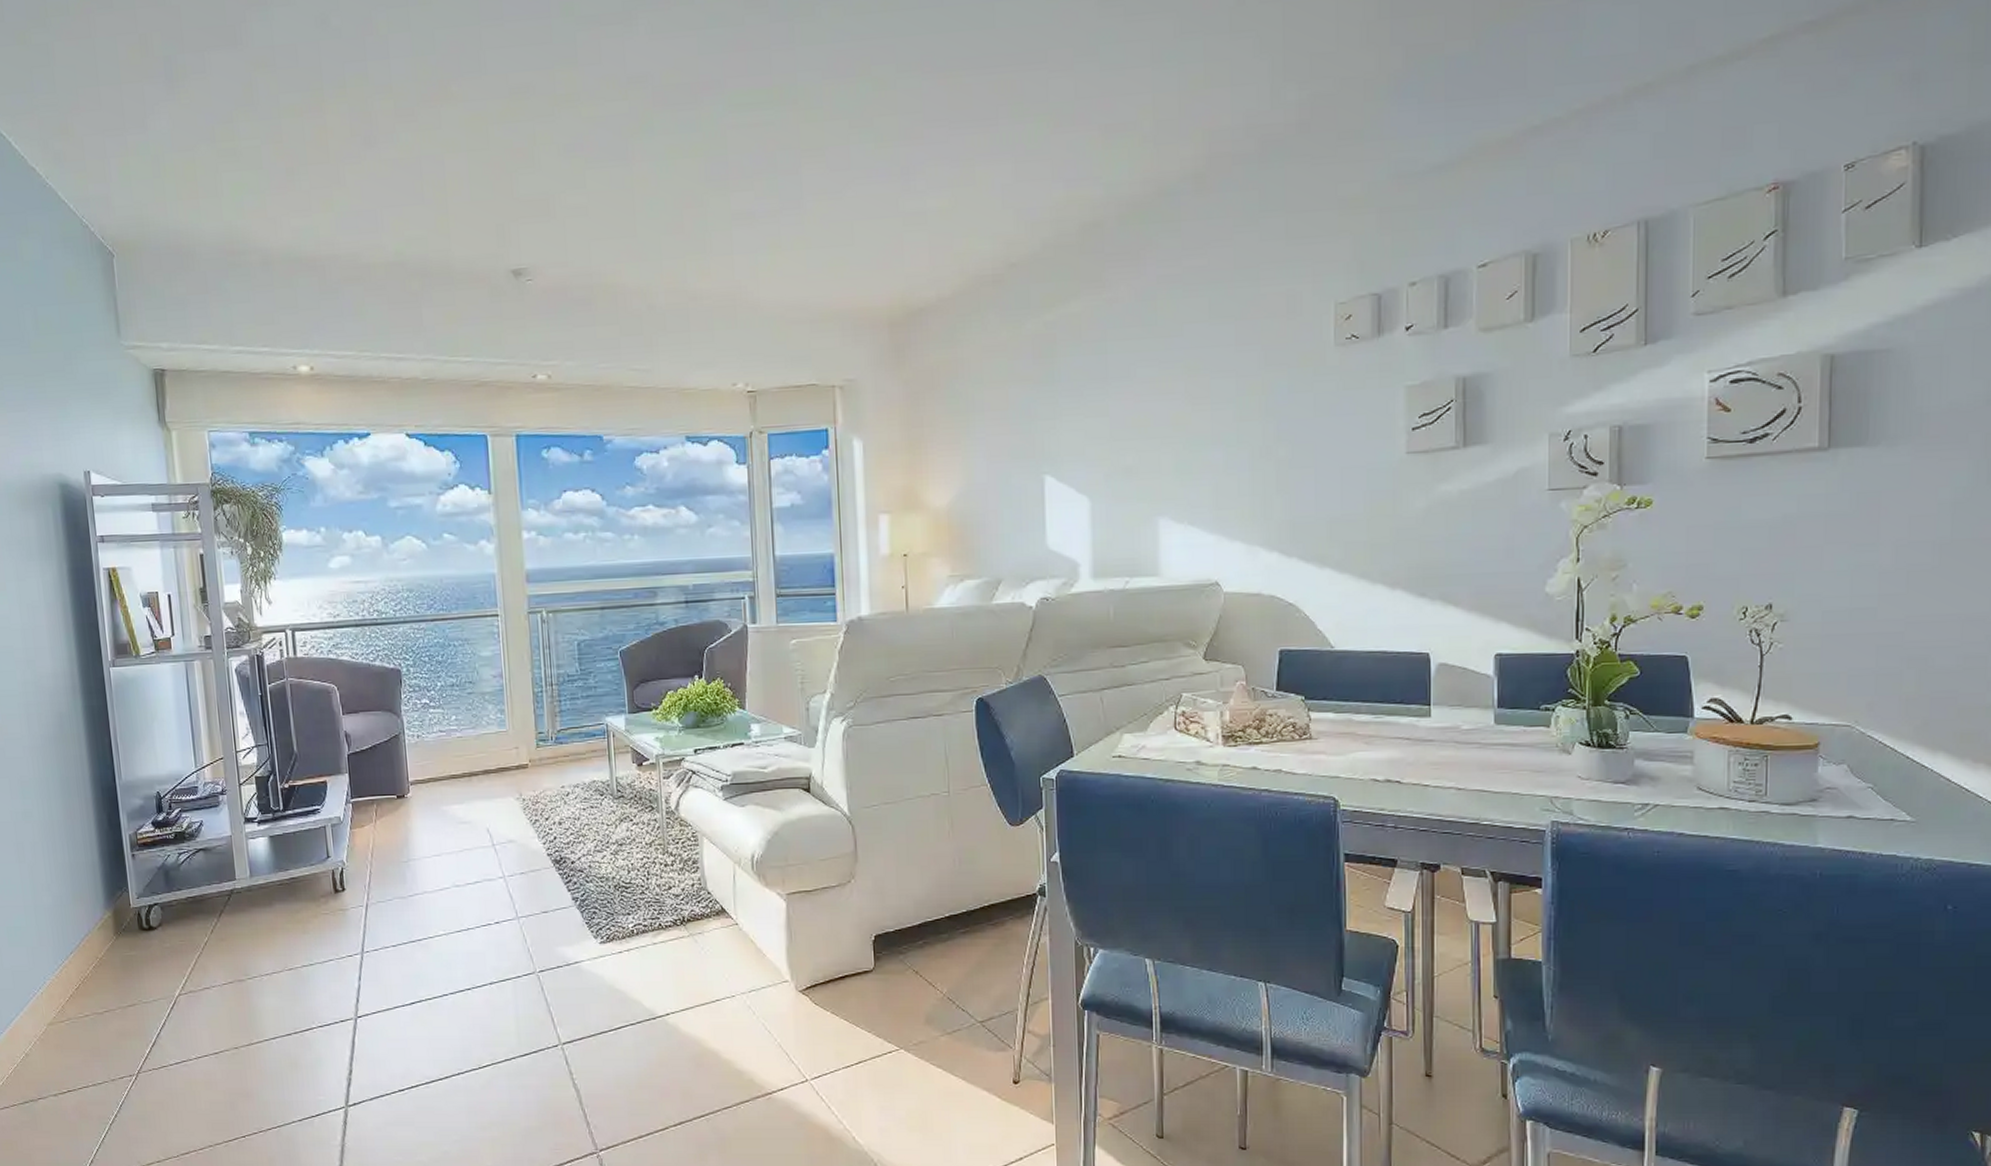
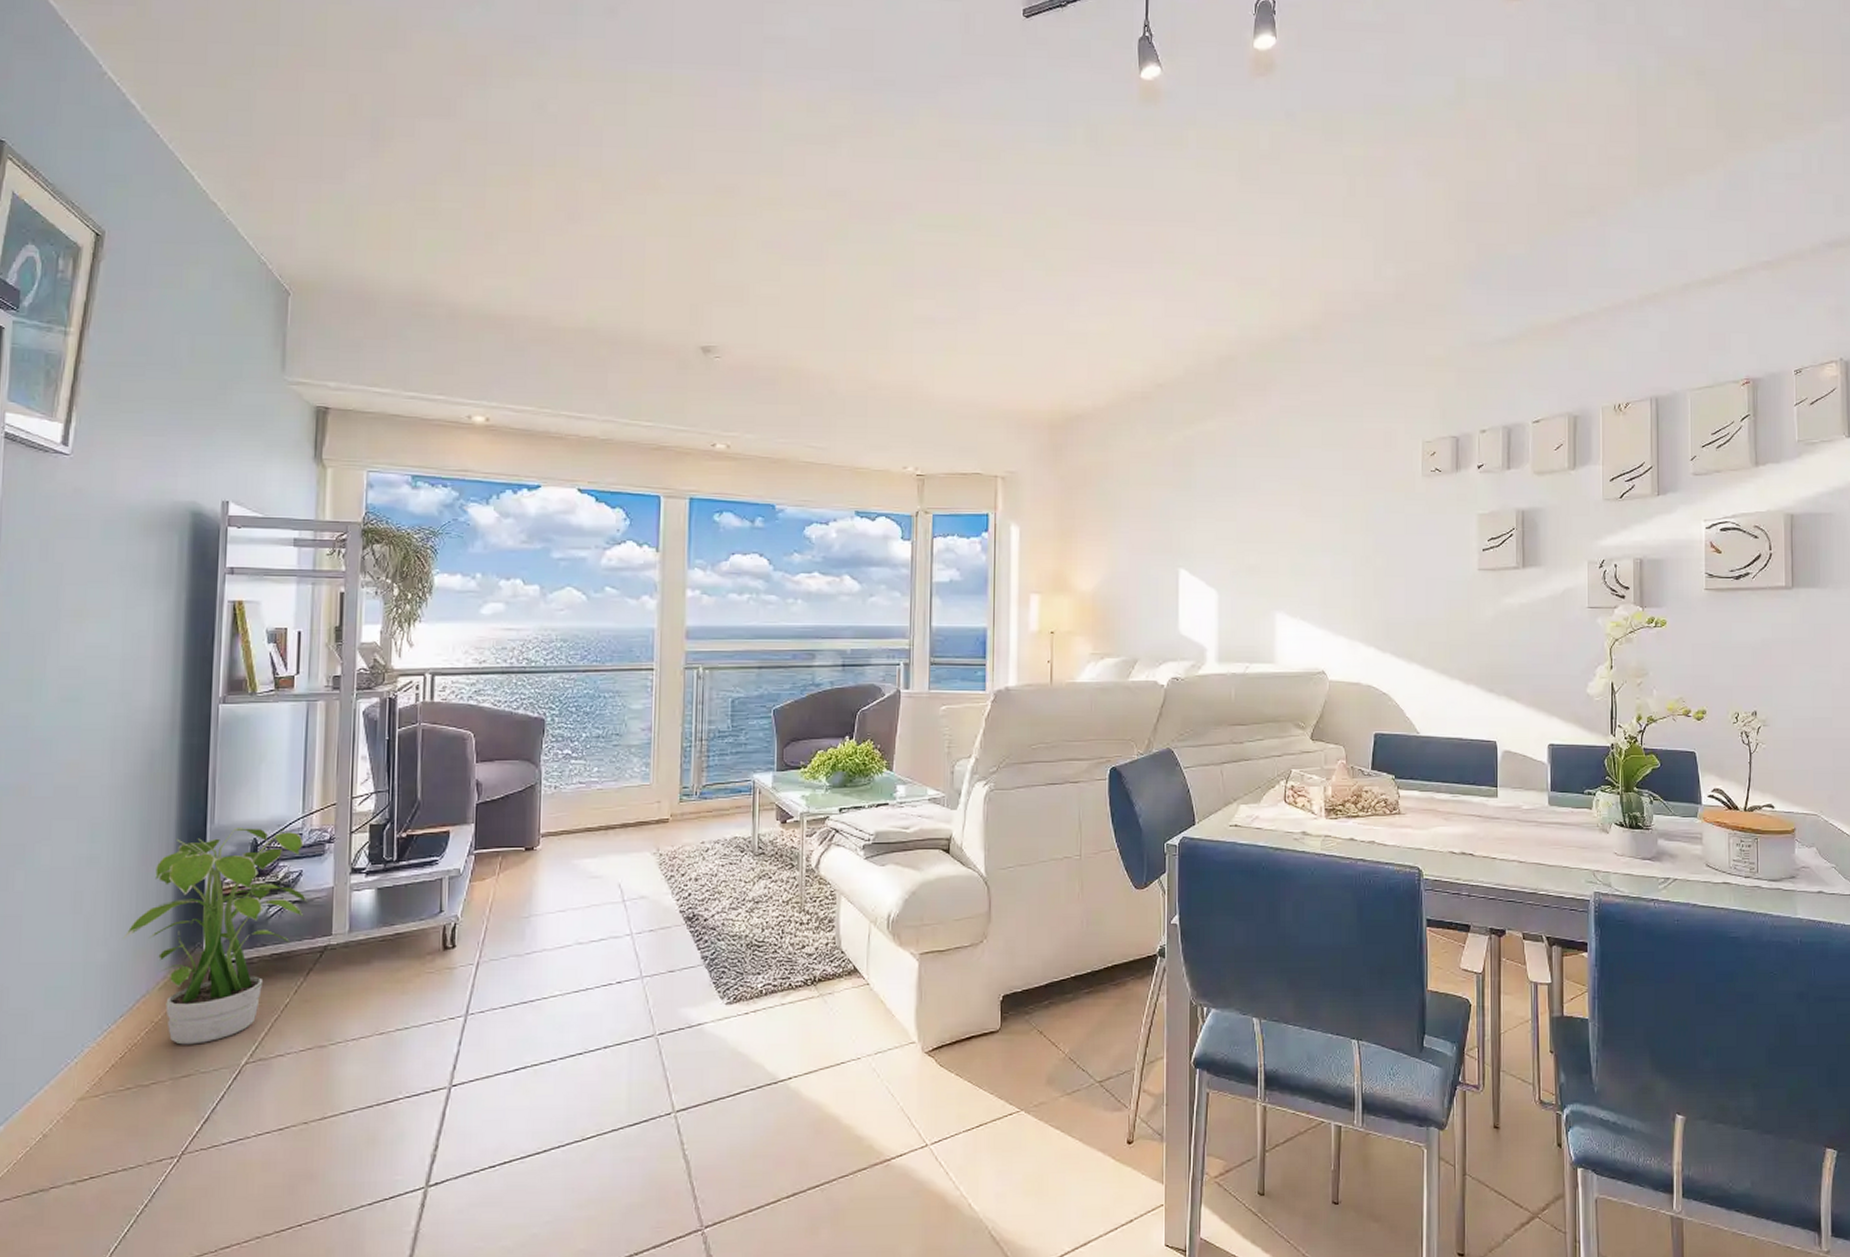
potted plant: none [61,781,211,978] -> present [122,828,308,1045]

